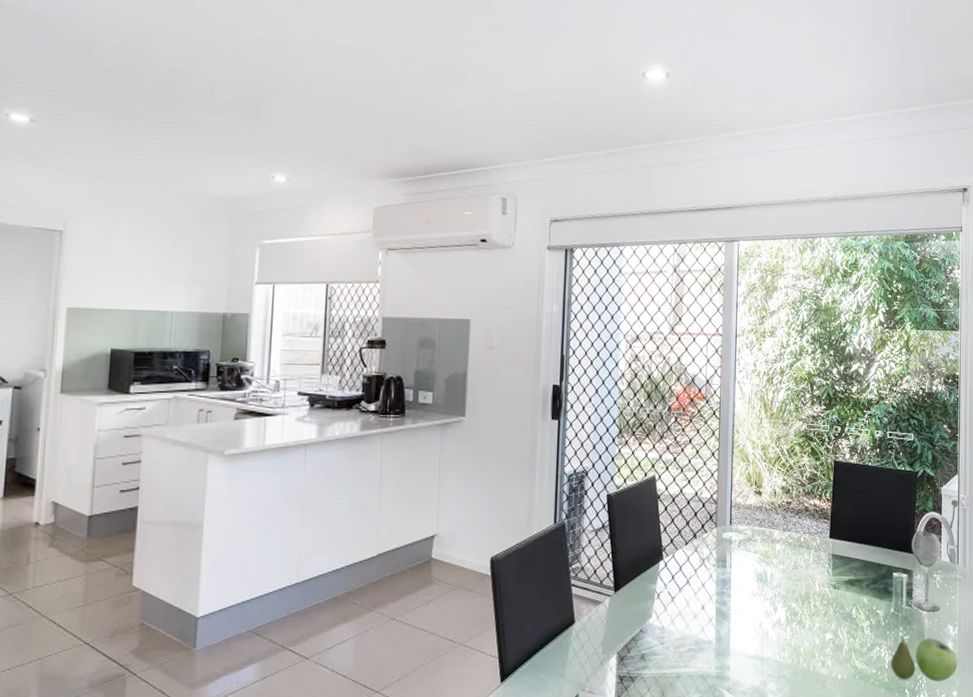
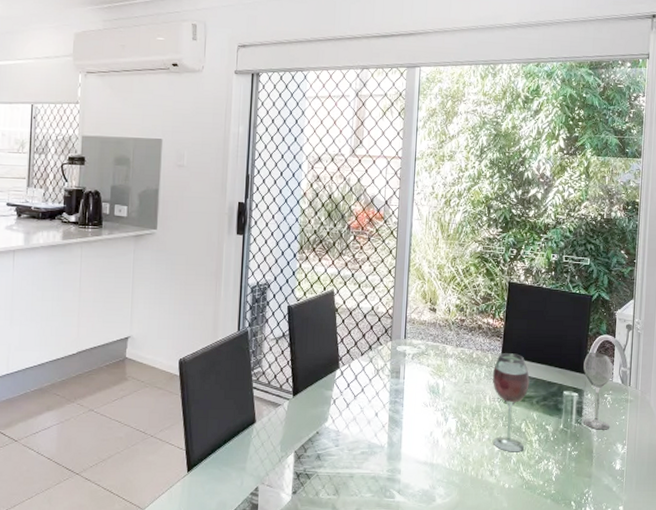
wineglass: none [821,535,859,641] -> present [492,353,530,452]
fruit: present [890,636,916,680] -> none [557,452,583,493]
fruit: present [916,637,958,682] -> none [583,454,625,496]

